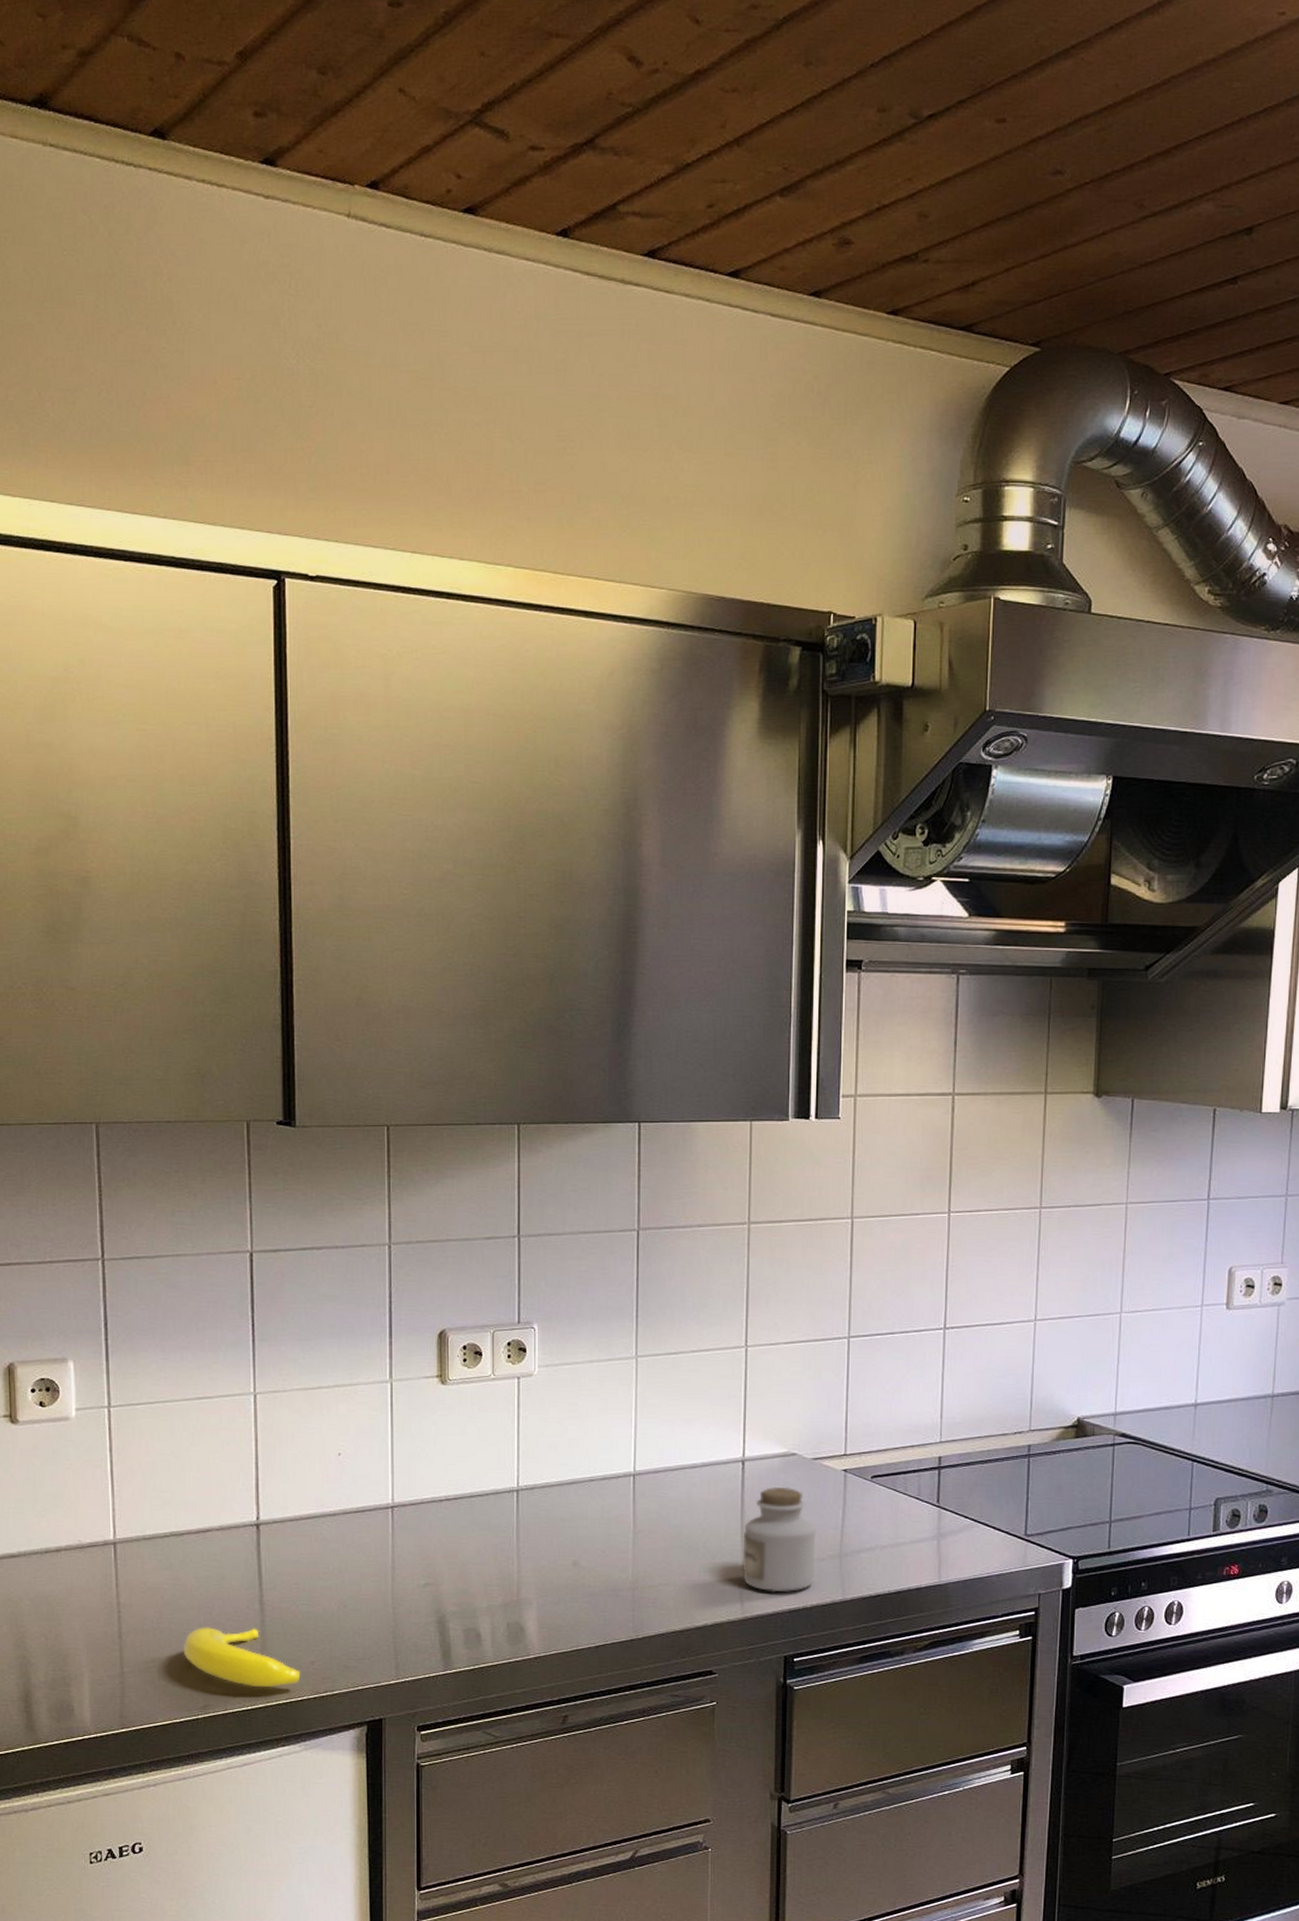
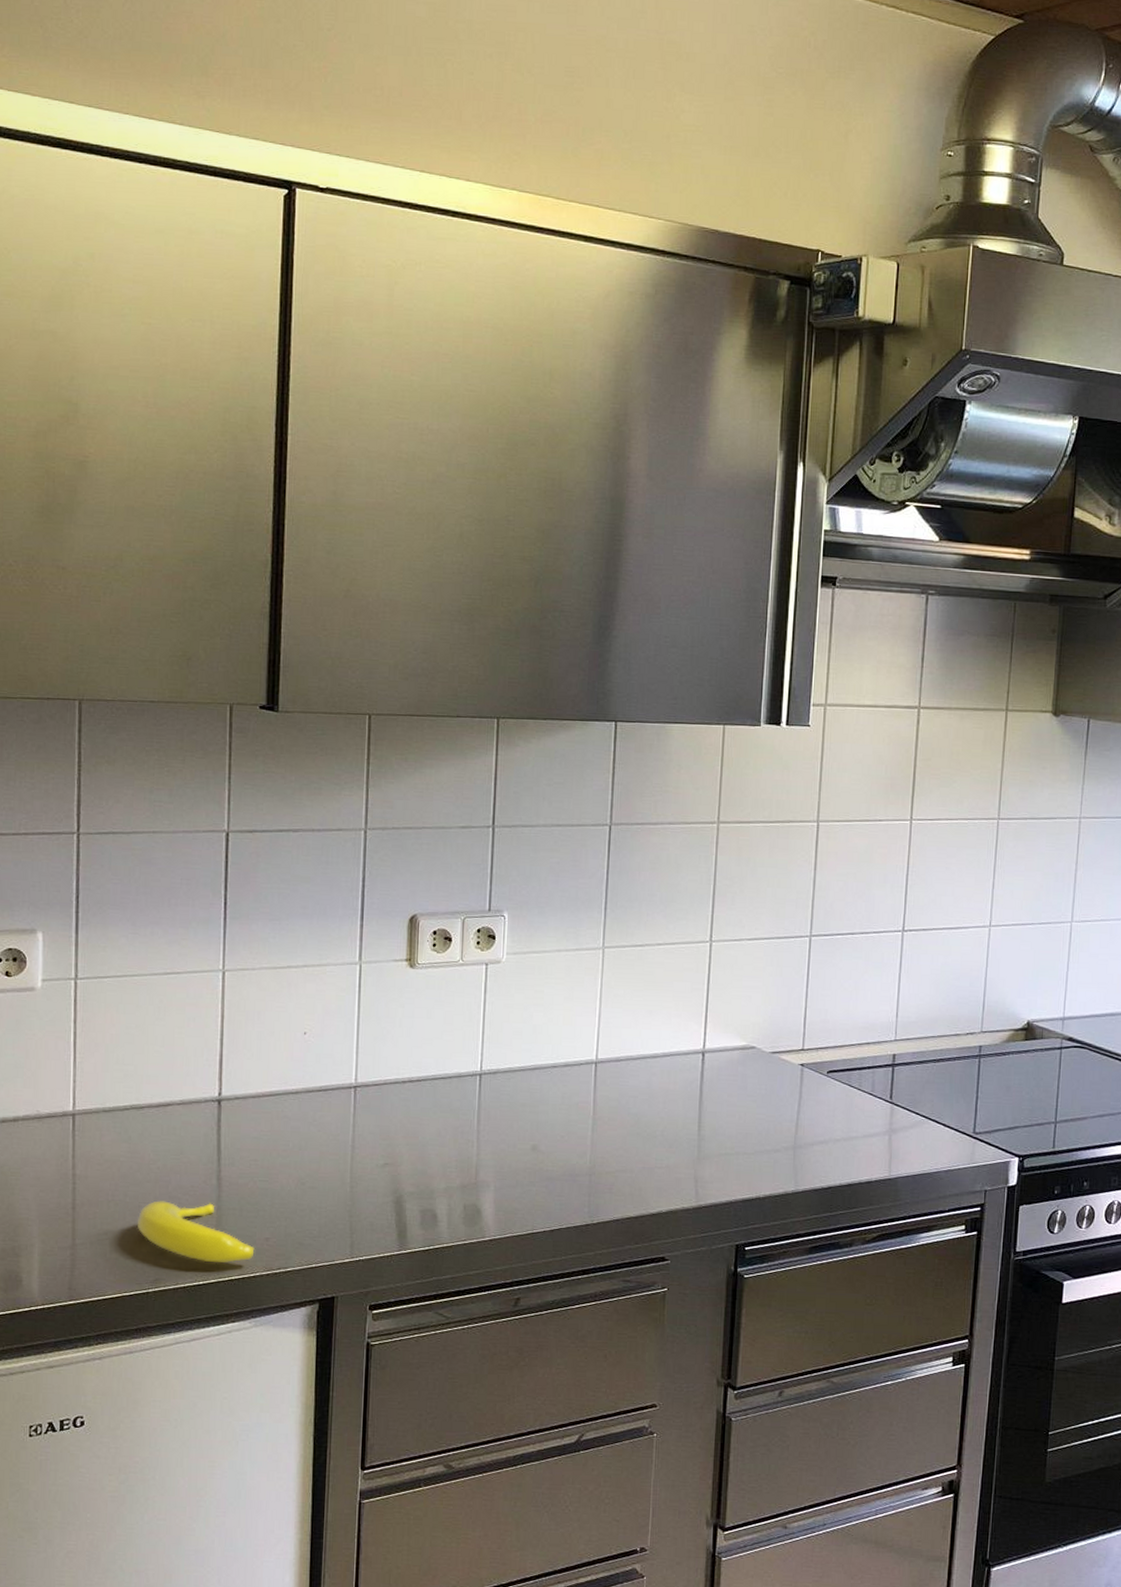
jar: present [742,1486,817,1592] -> none [698,1078,773,1182]

